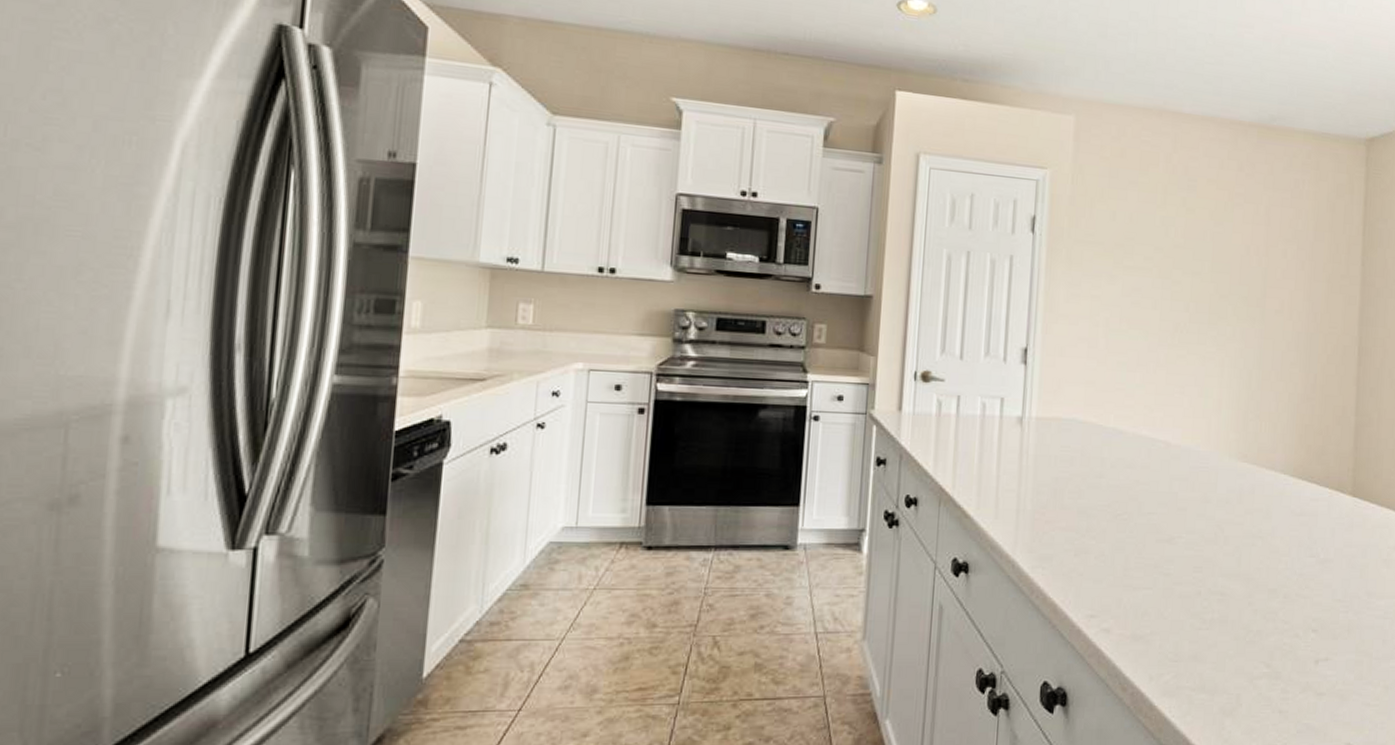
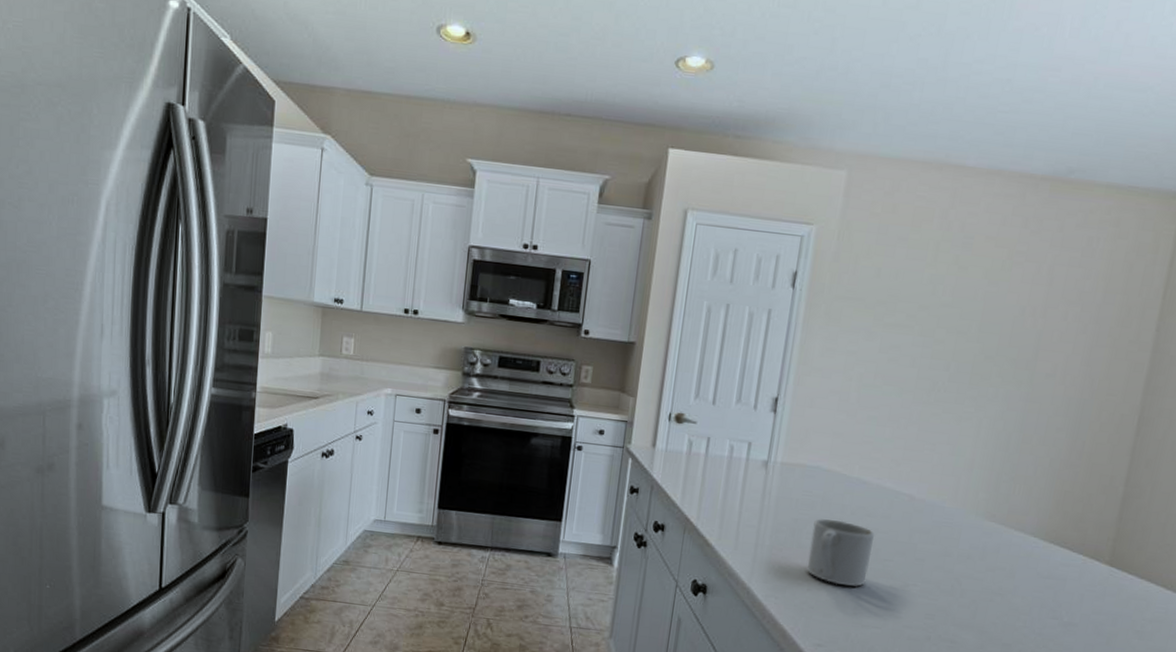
mug: none [1071,475,1137,546] -> present [806,519,875,587]

